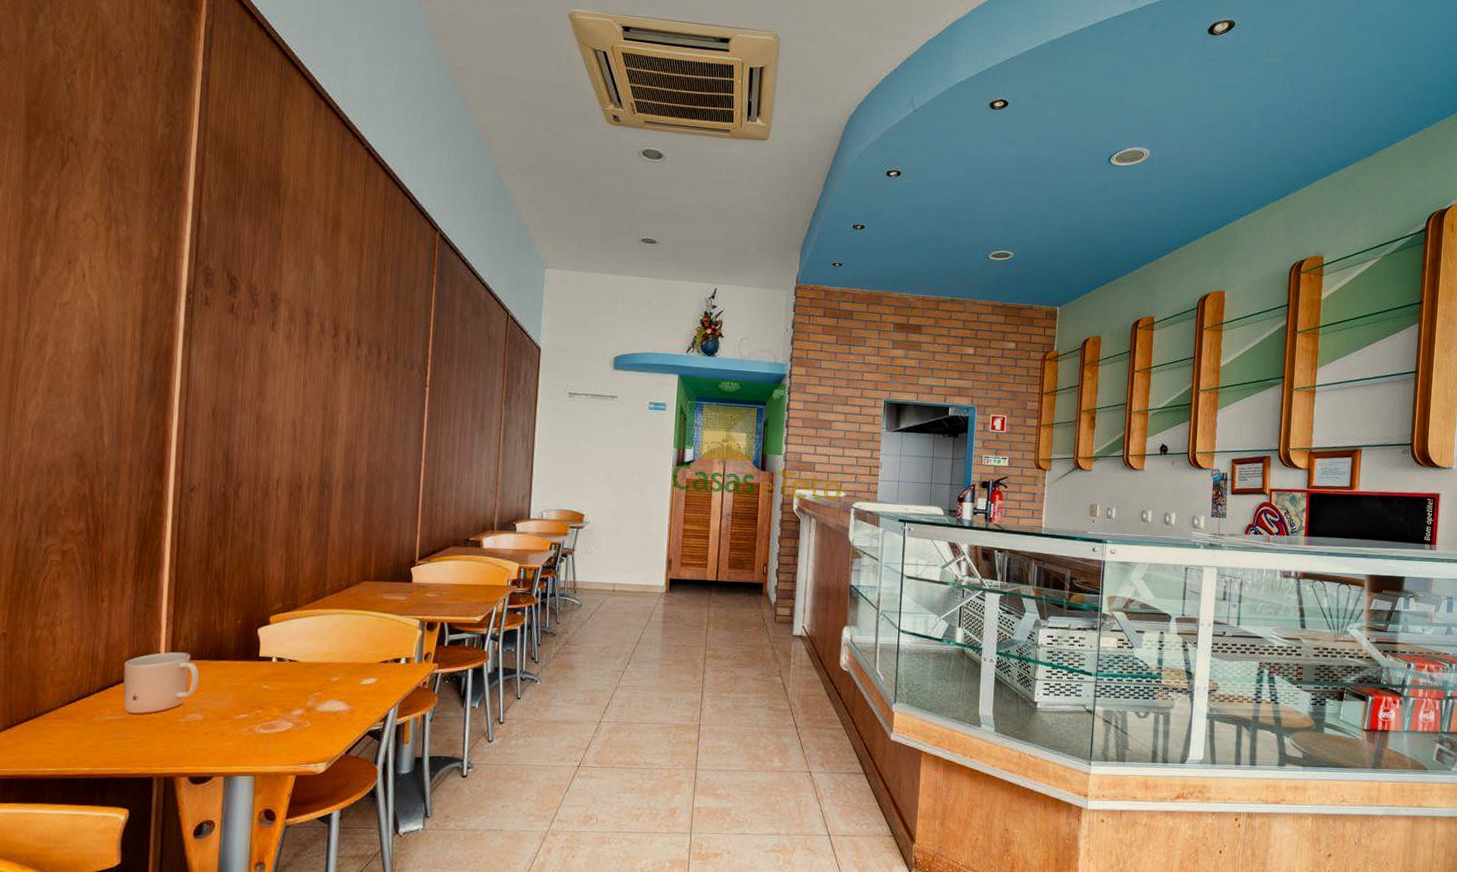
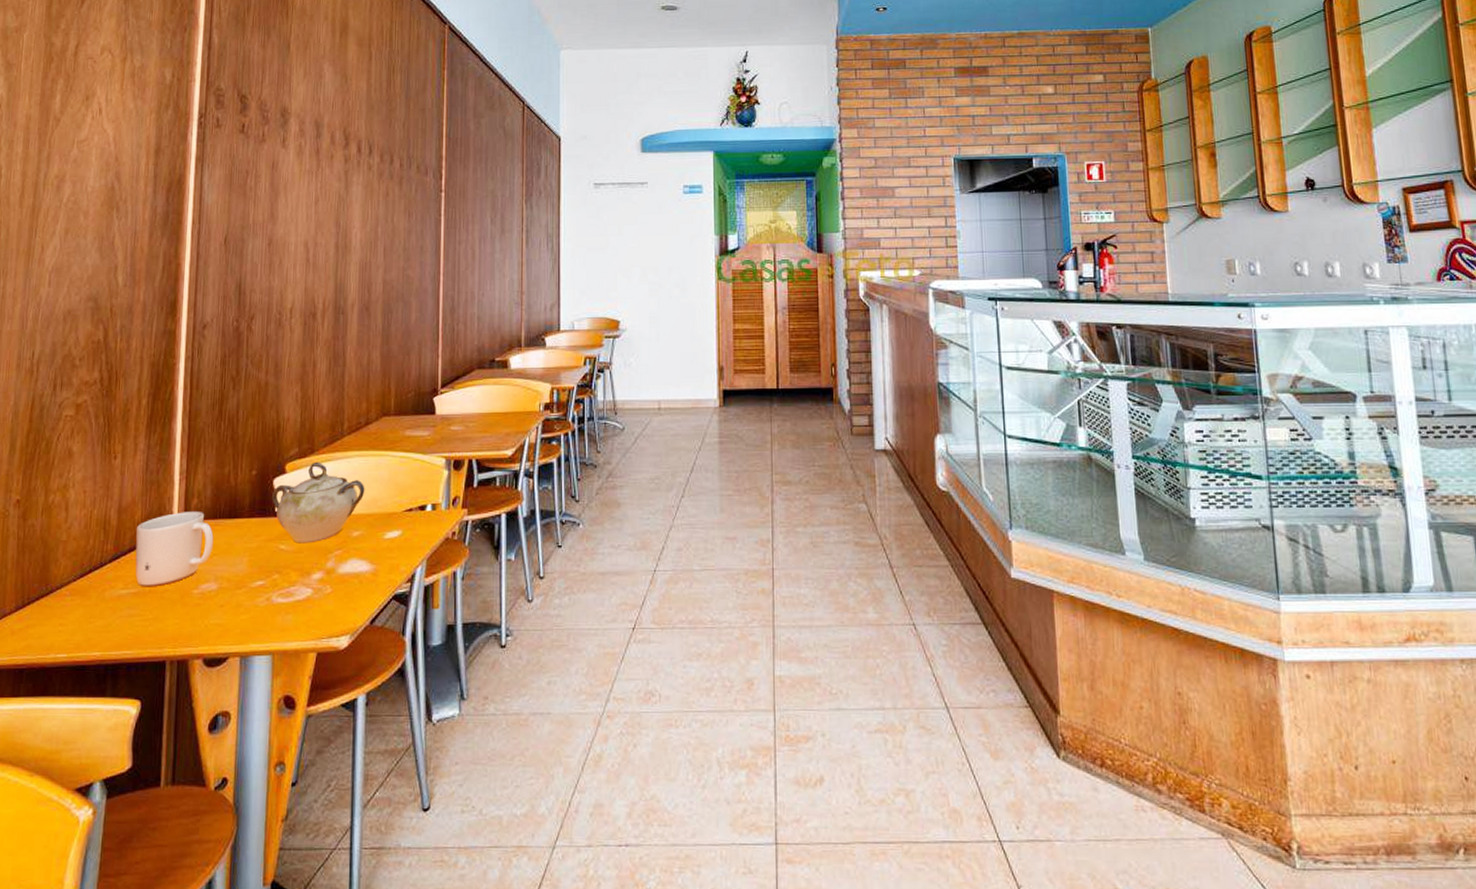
sugar bowl: none [255,616,345,685] -> present [271,461,365,544]

